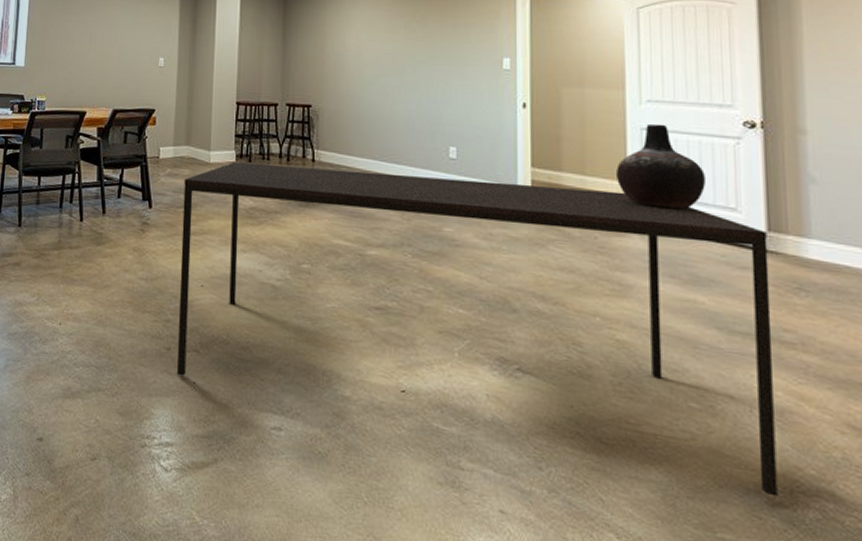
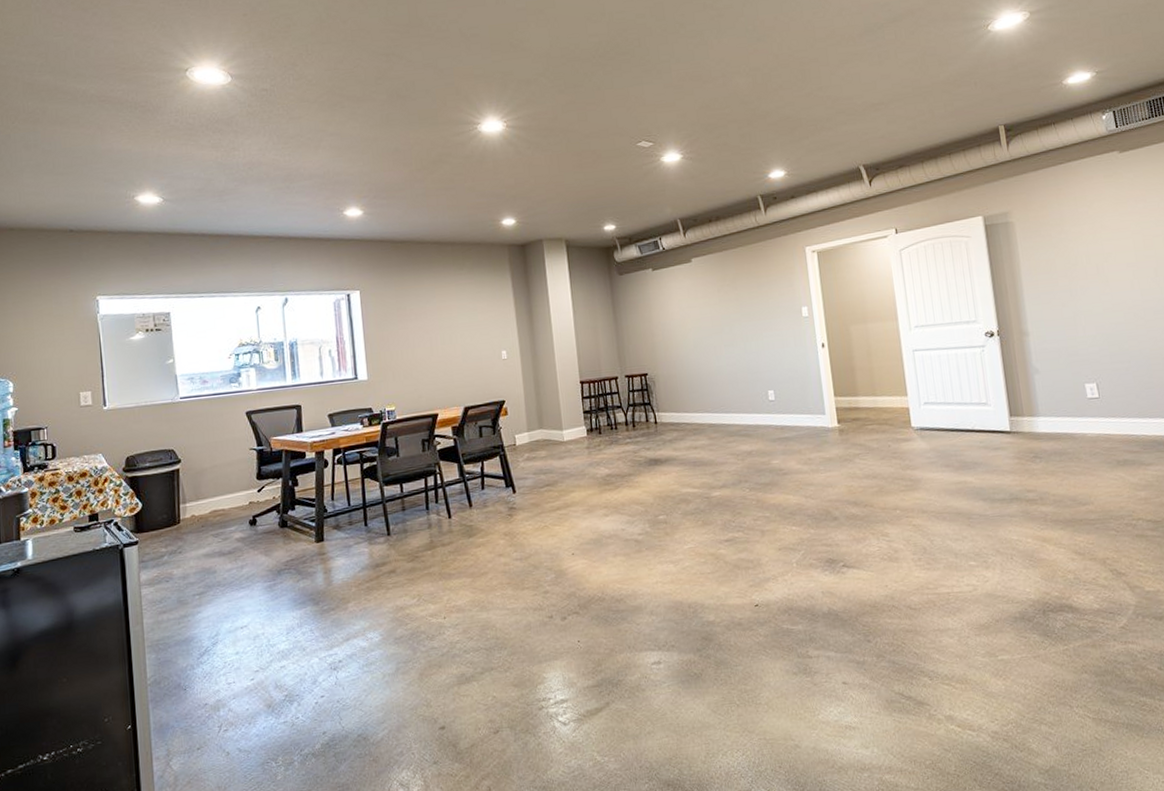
dining table: present [177,162,778,497] -> none [542,405,1036,639]
vase: present [615,123,705,210] -> none [898,344,964,414]

